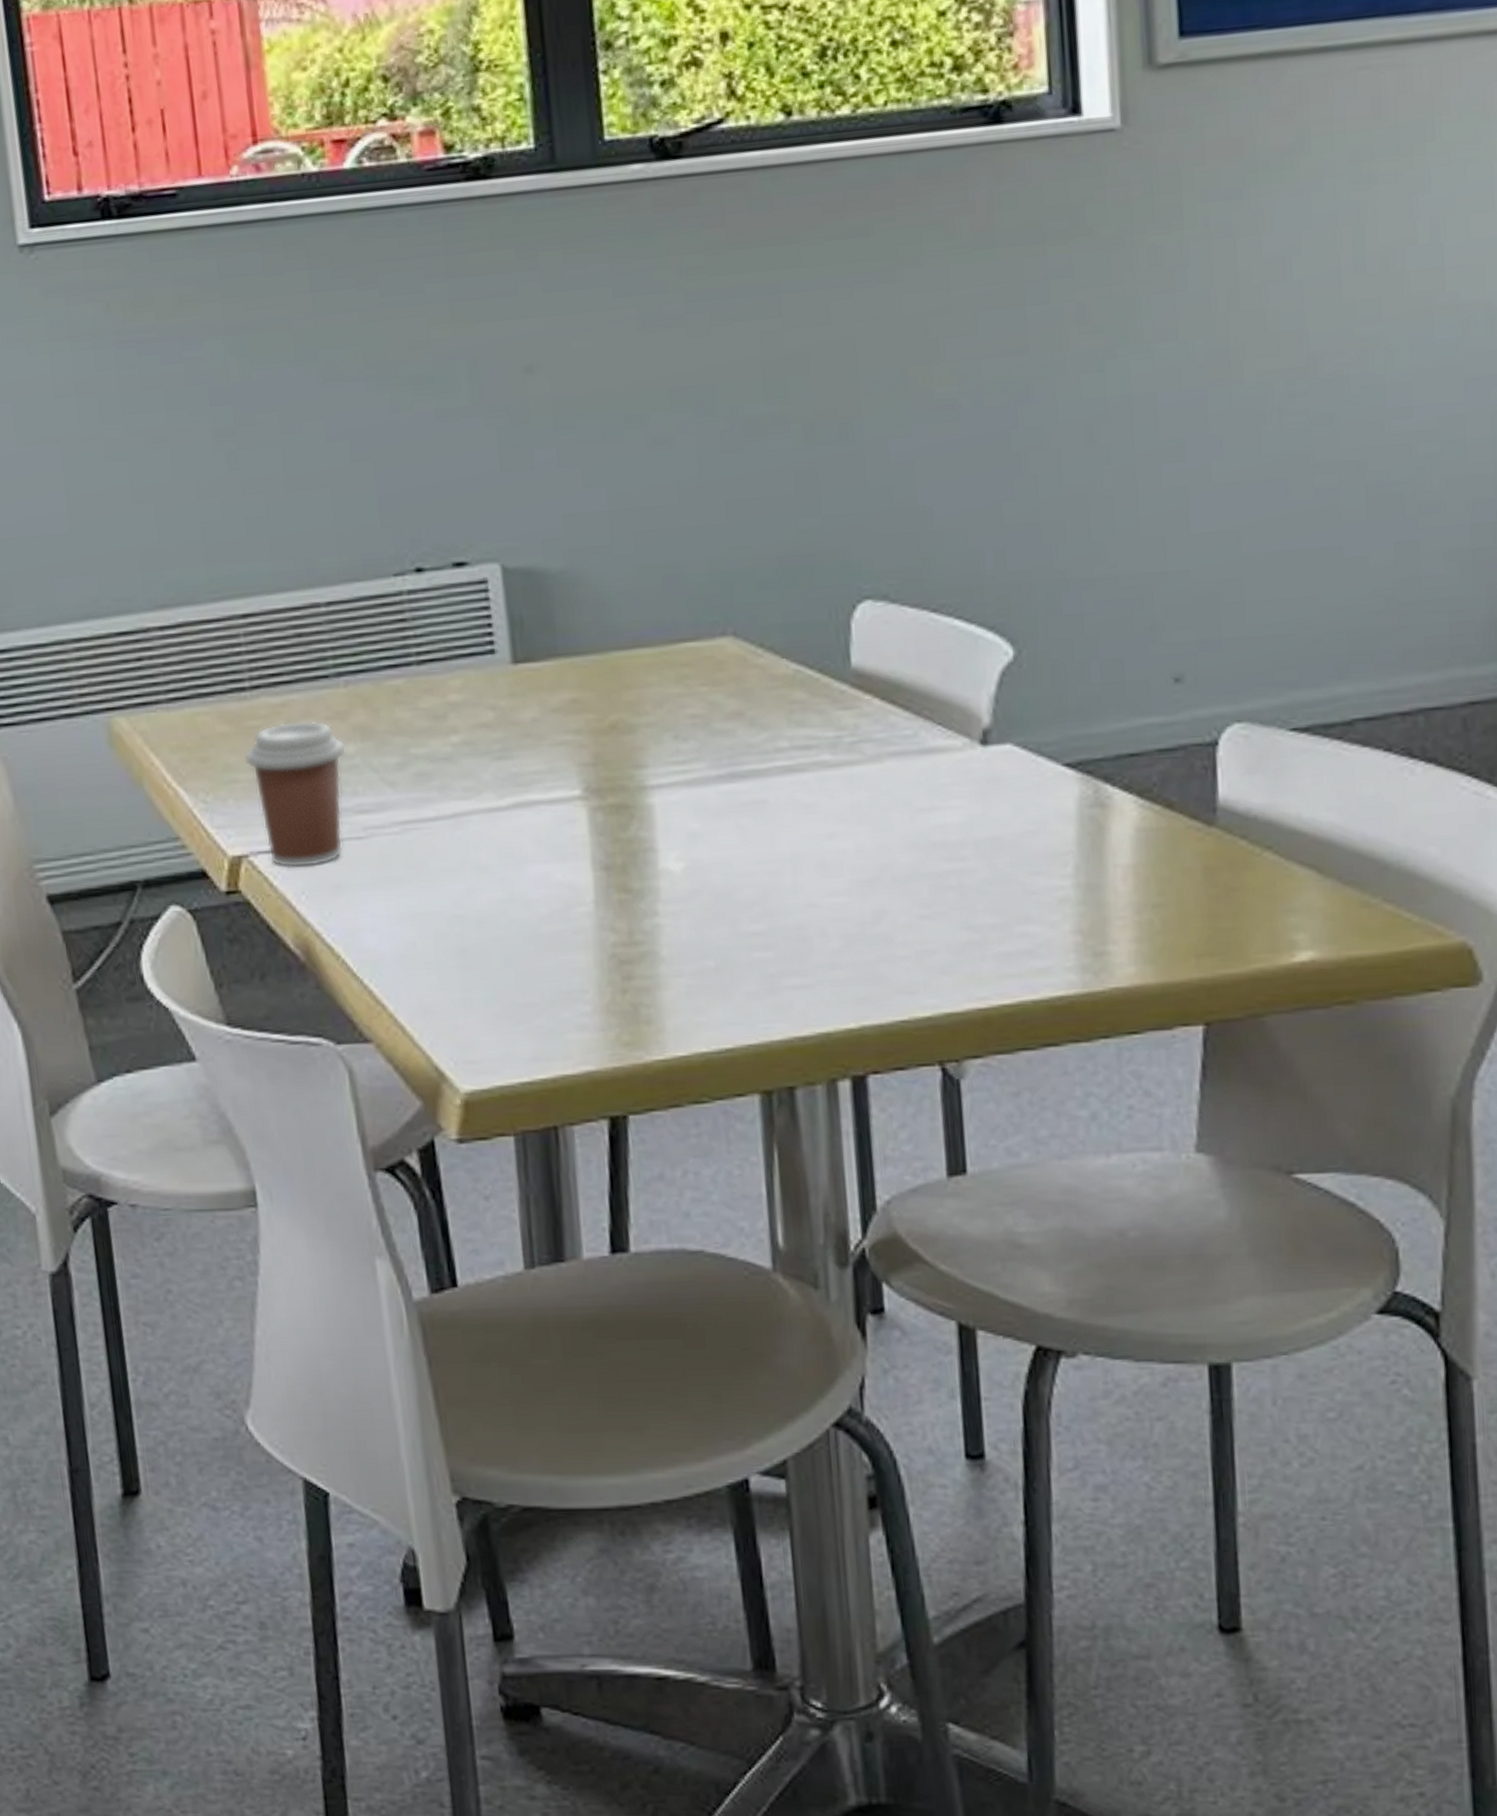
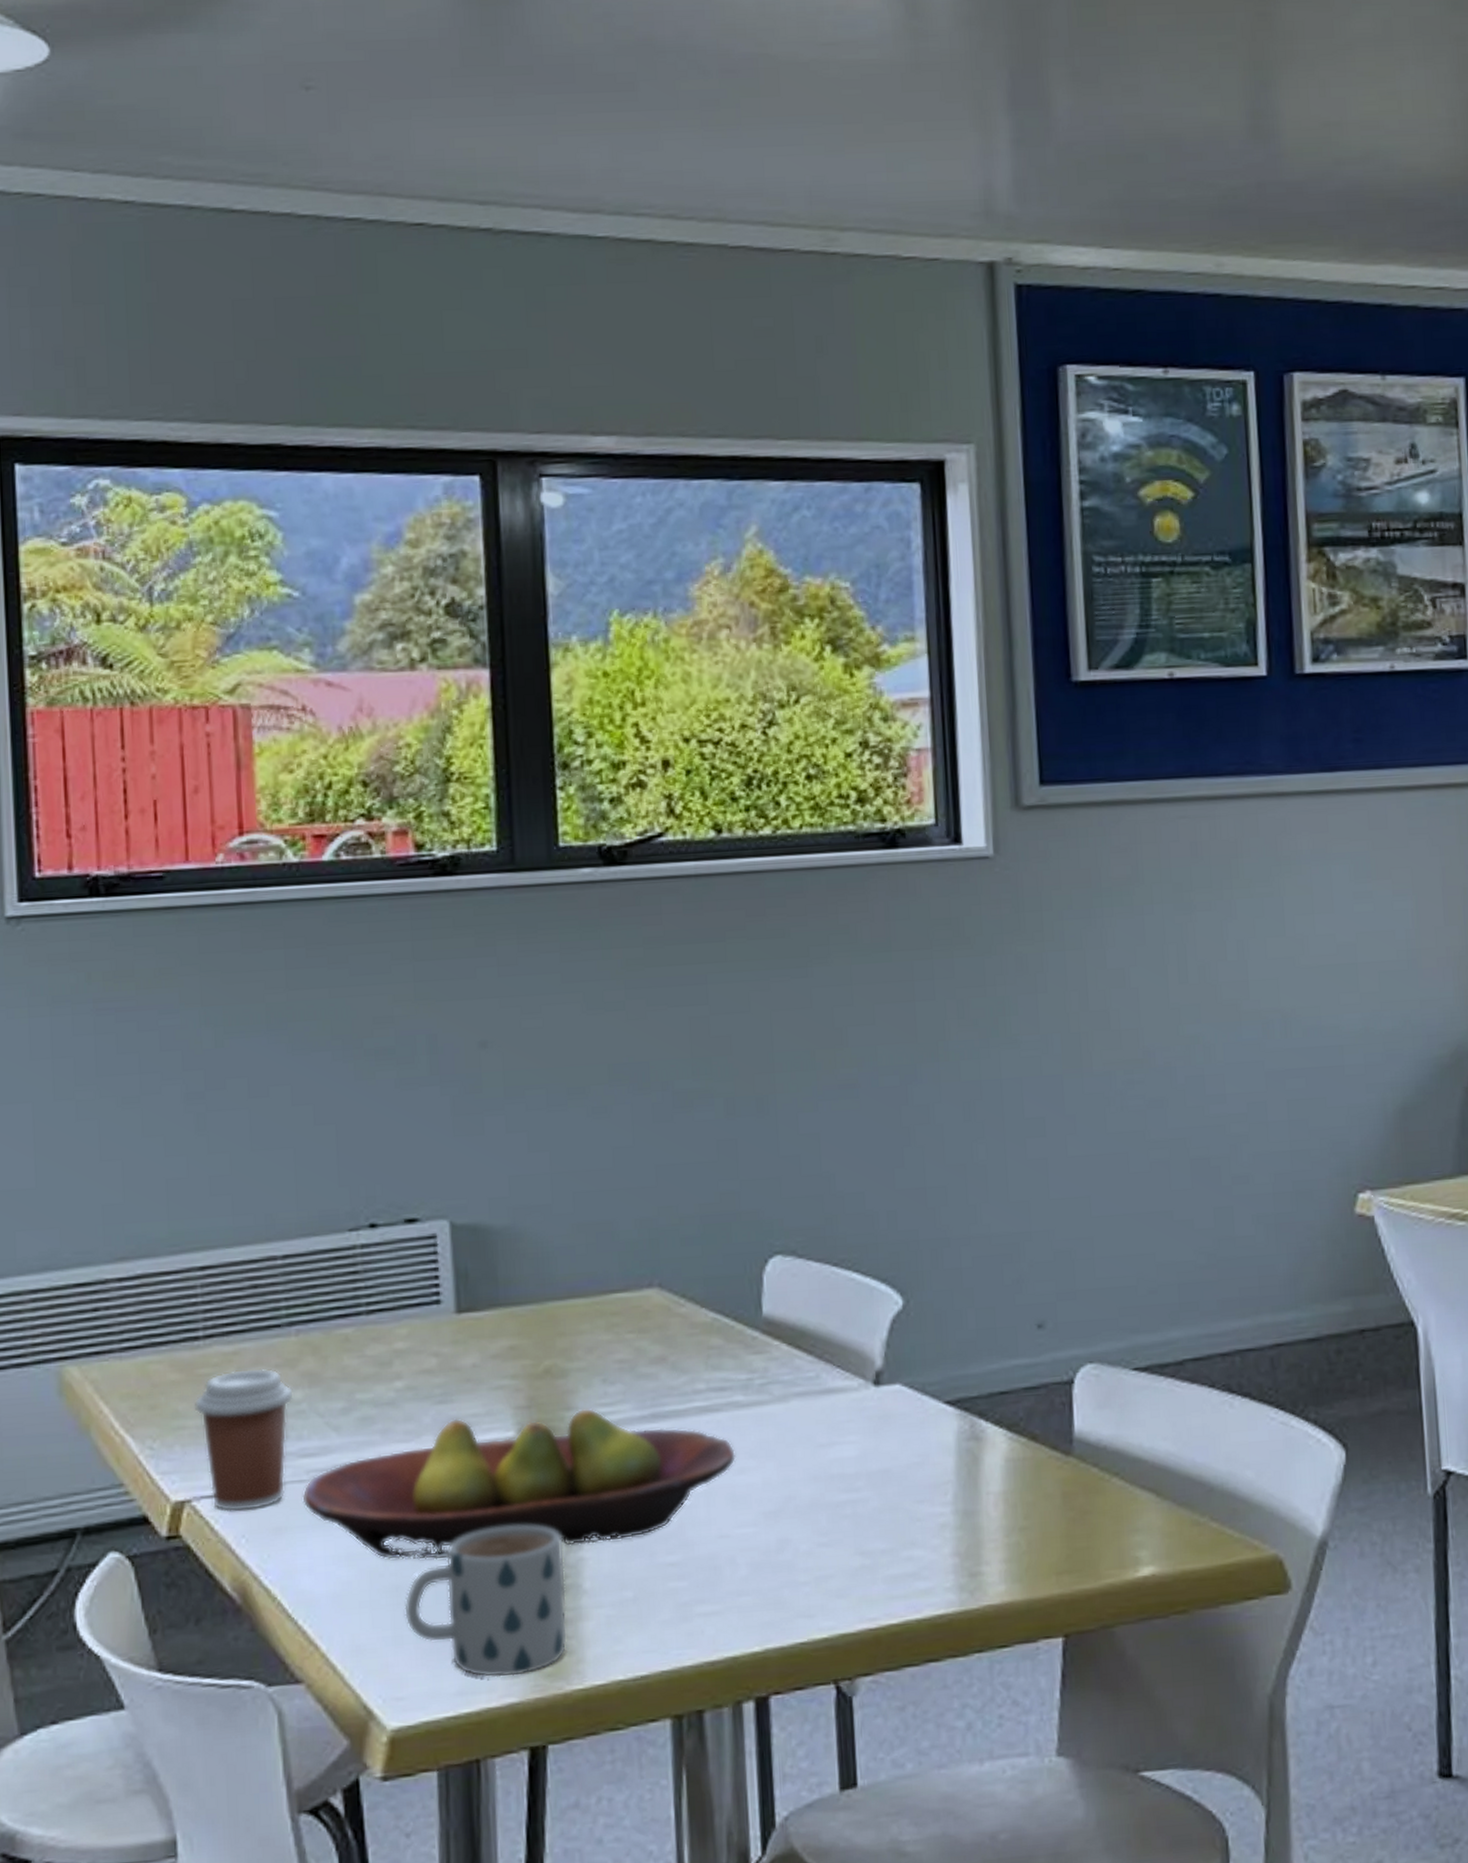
fruit bowl: none [360,766,825,923] -> present [302,1408,737,1560]
mug: none [472,888,646,1045] -> present [404,1525,568,1678]

